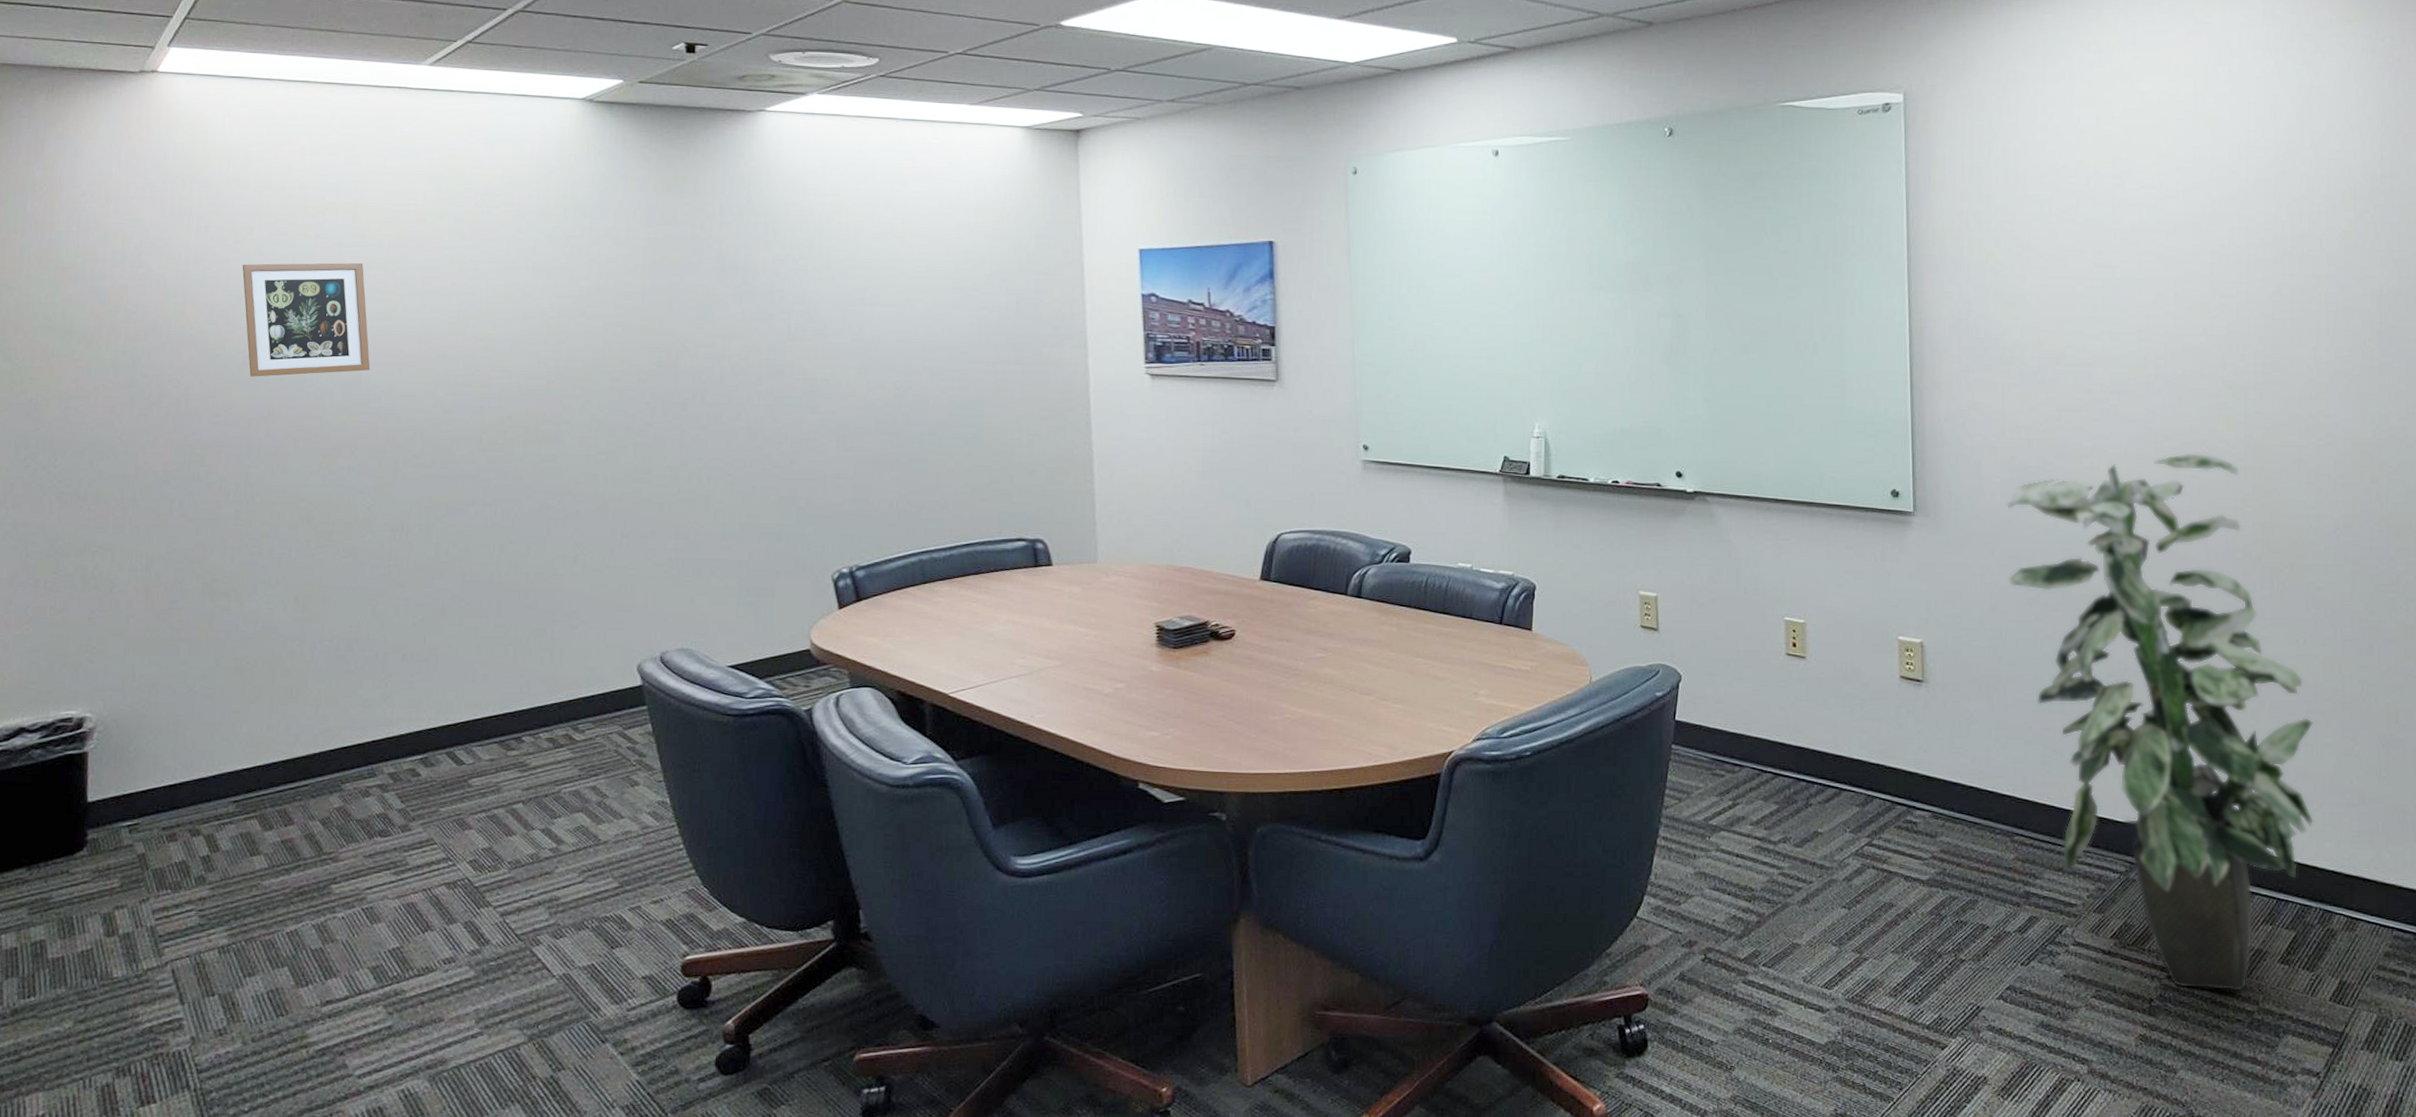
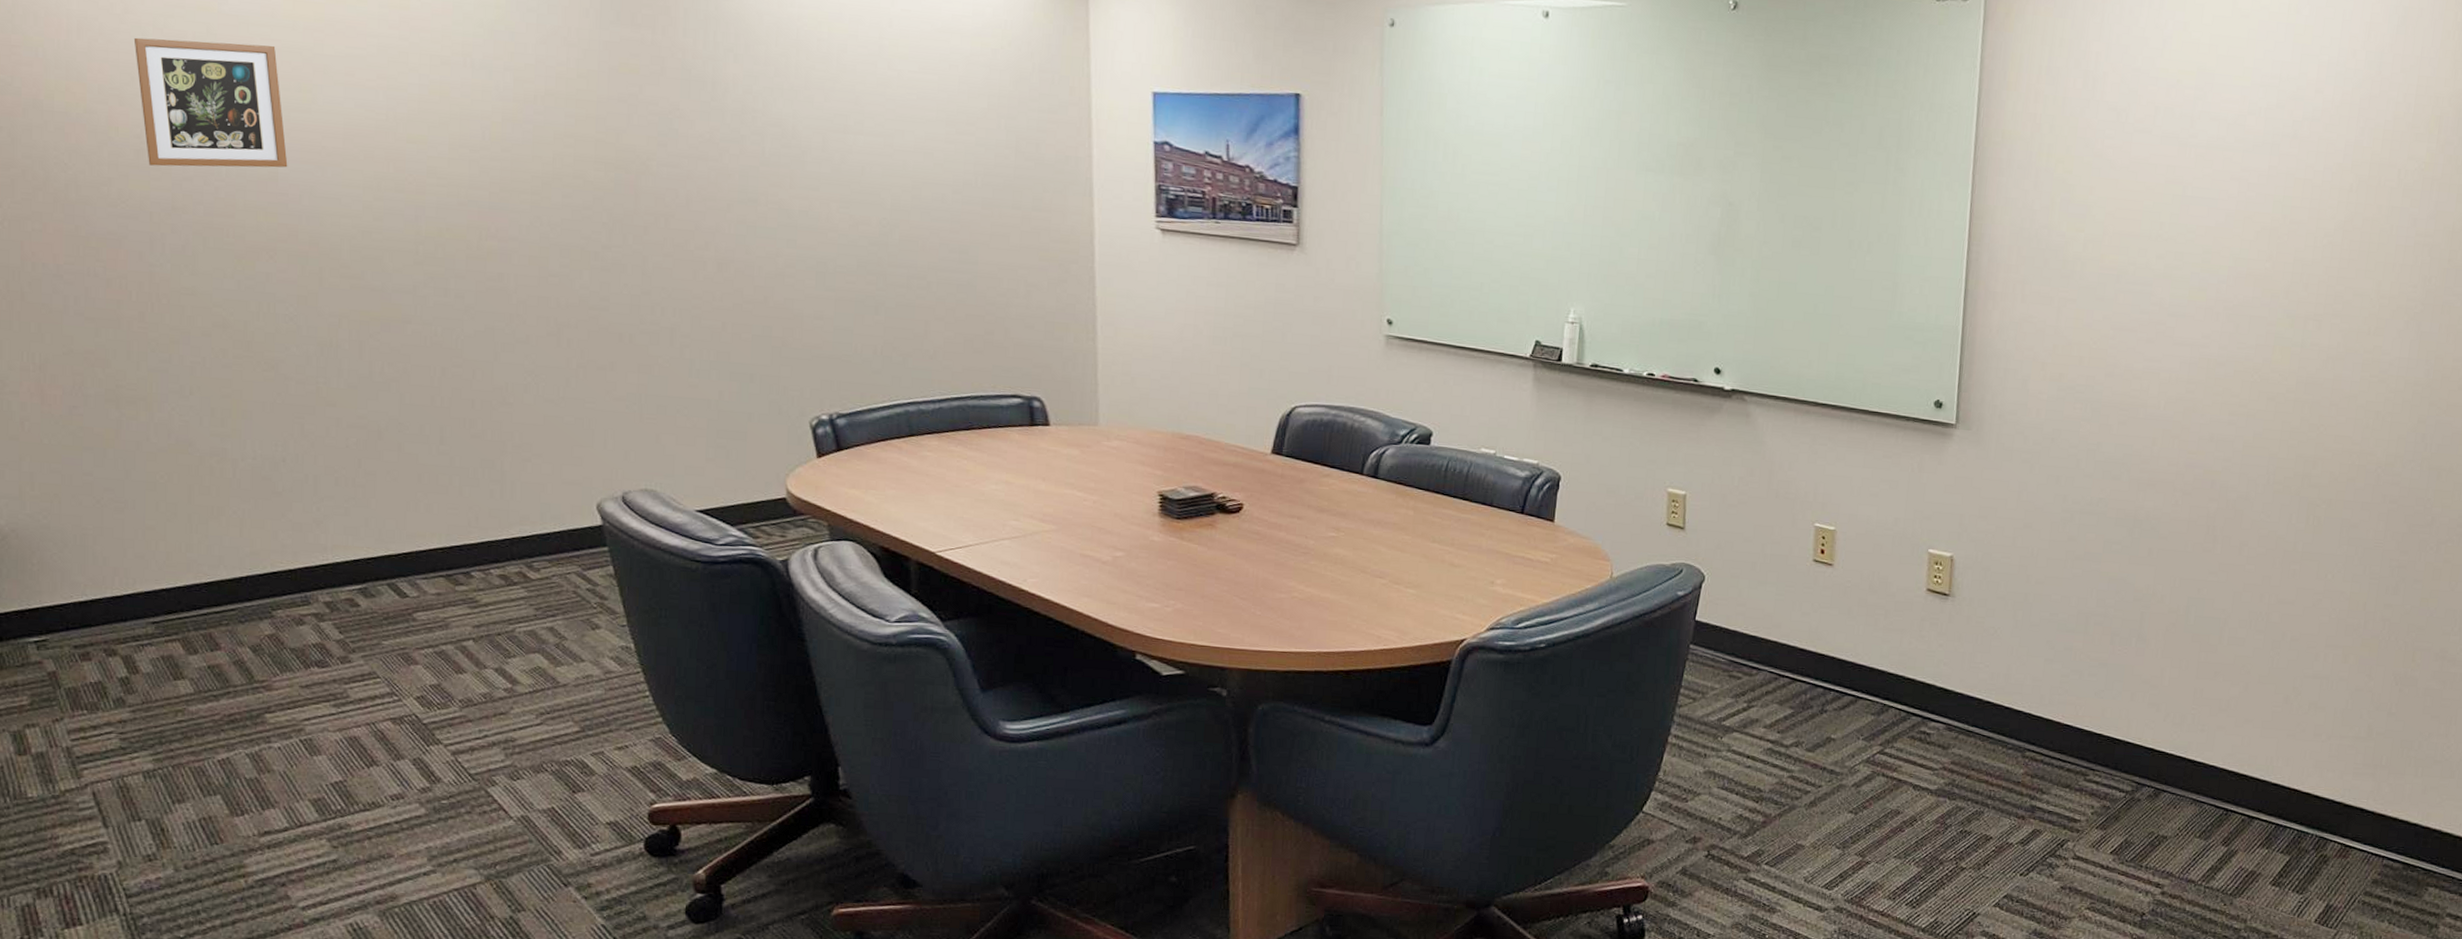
indoor plant: present [2007,452,2314,991] -> none [2044,380,2332,910]

